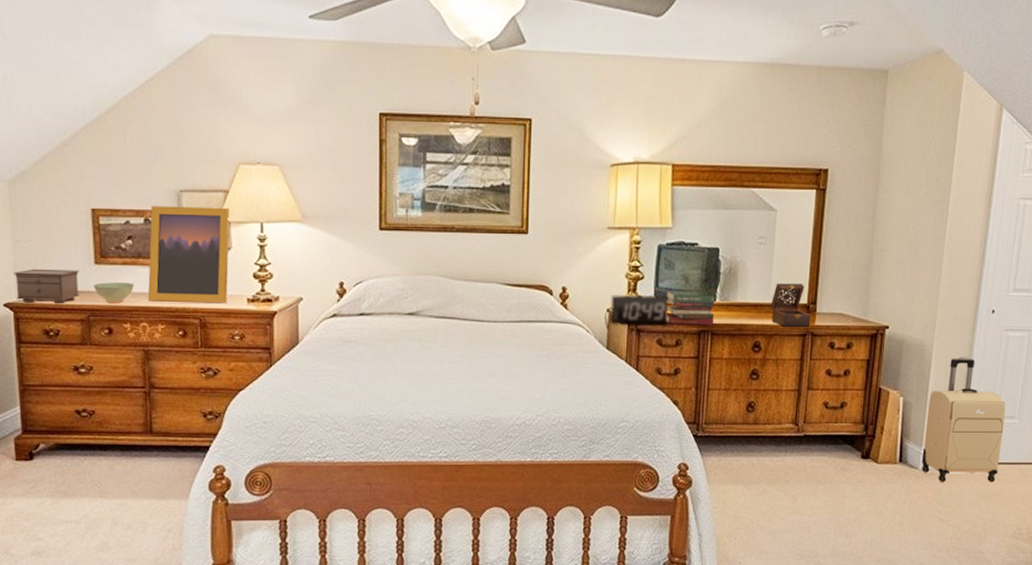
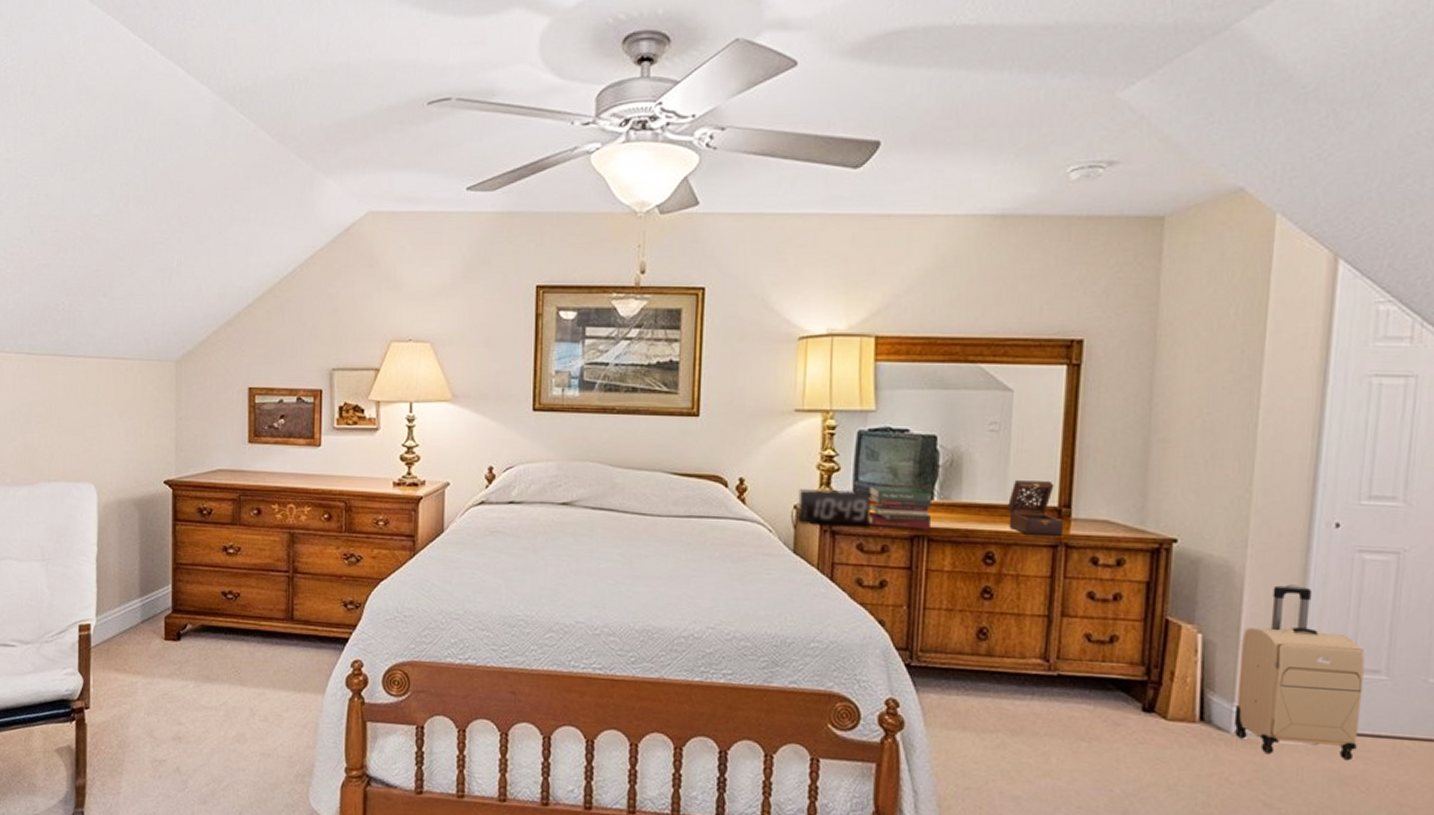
jewelry box: present [13,268,79,304] -> none [175,446,233,483]
bowl: present [93,282,135,304] -> none [246,462,284,484]
picture frame: present [147,206,230,303] -> none [296,385,380,487]

